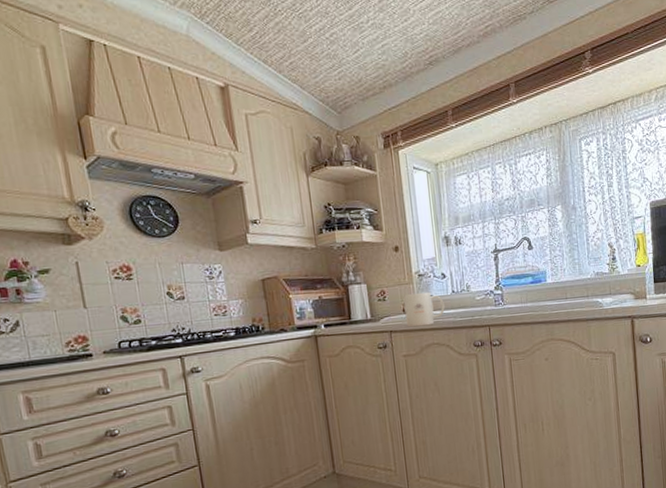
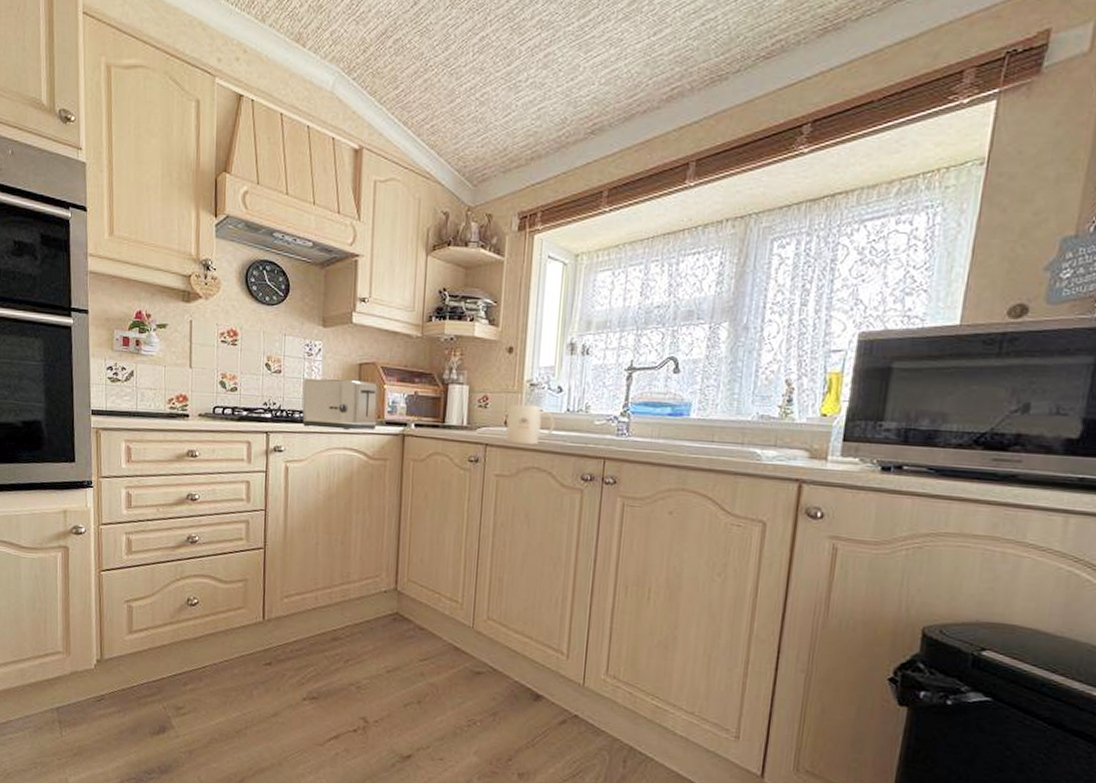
toaster: none [208,294,289,345] -> present [302,378,379,430]

